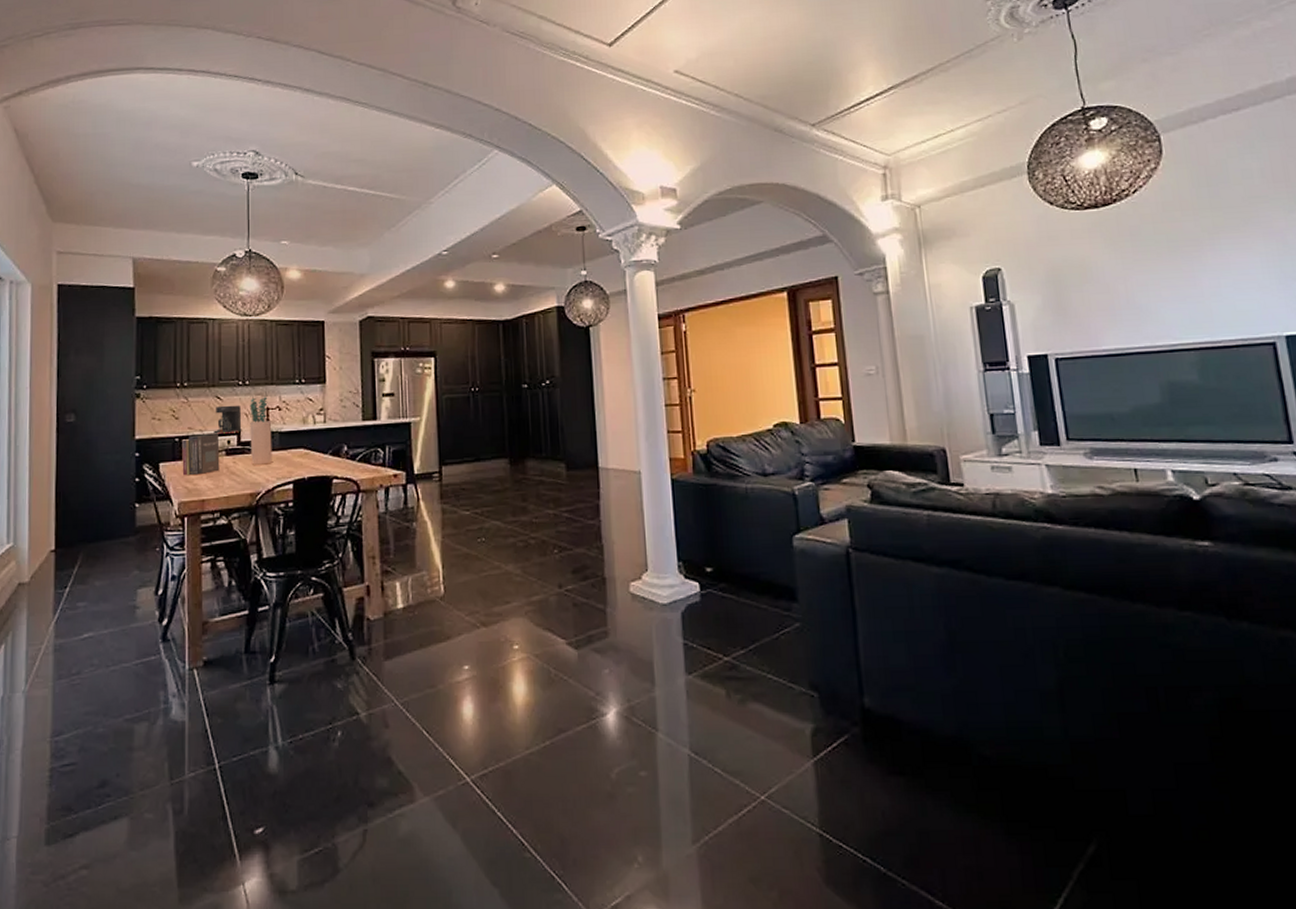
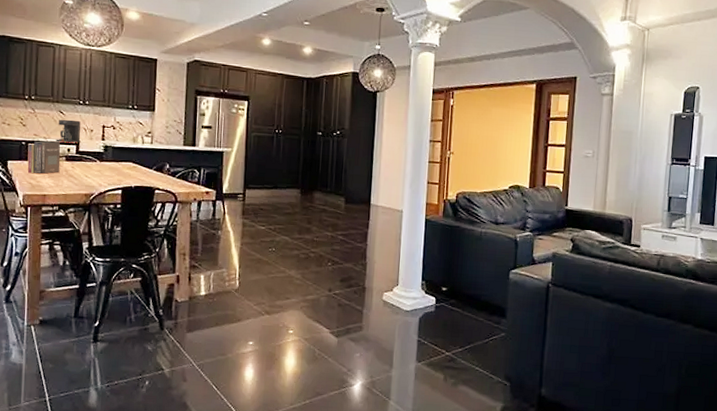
vase: present [250,391,272,466] -> none [87,112,106,173]

